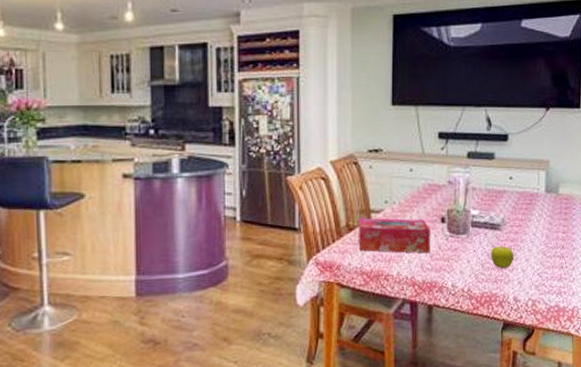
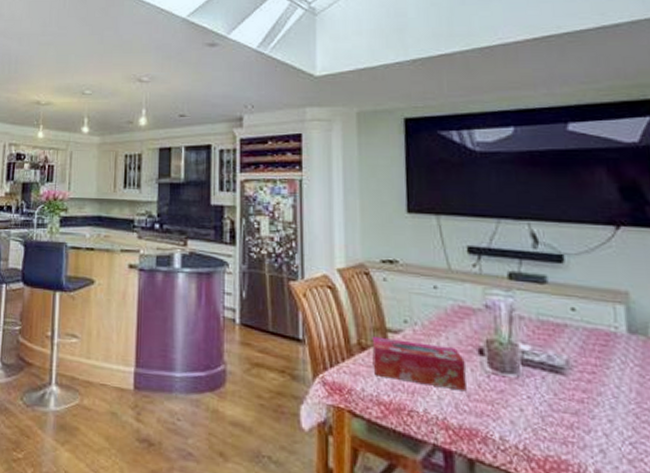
fruit: present [491,246,514,269] -> none [553,395,590,428]

